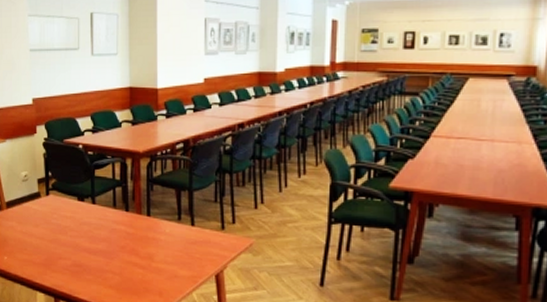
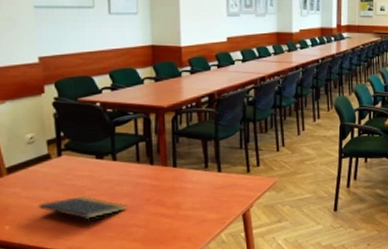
notepad: none [29,235,104,268] -> present [37,195,127,228]

